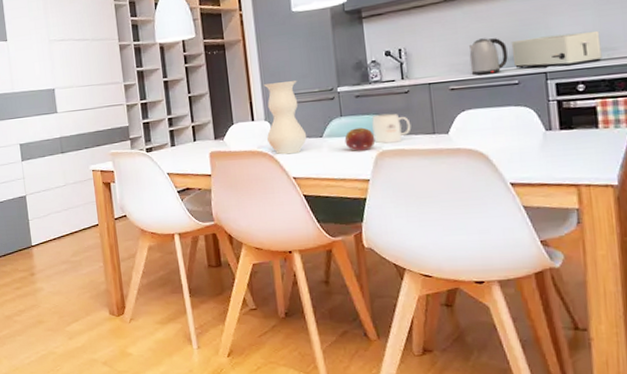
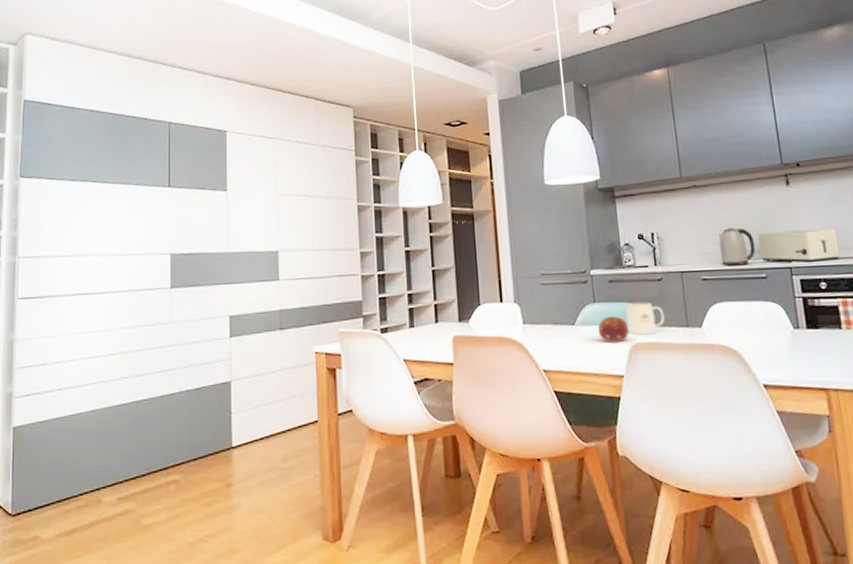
vase: present [263,81,307,155] -> none [513,260,559,343]

